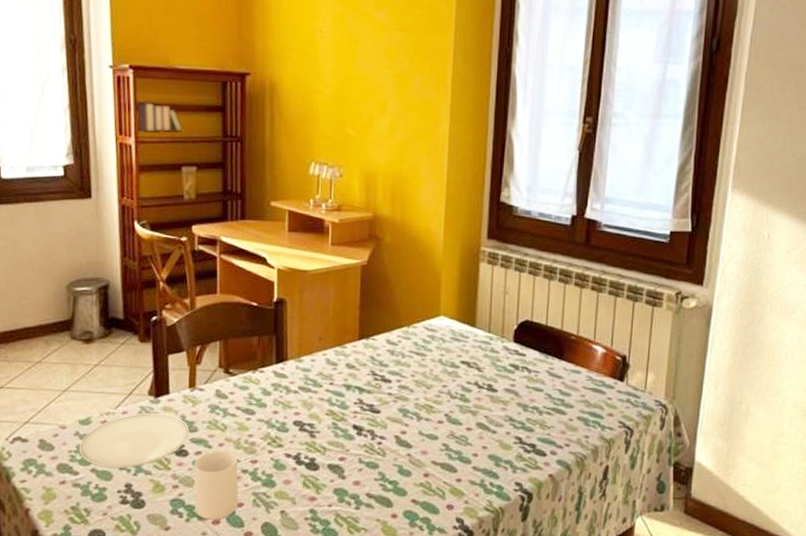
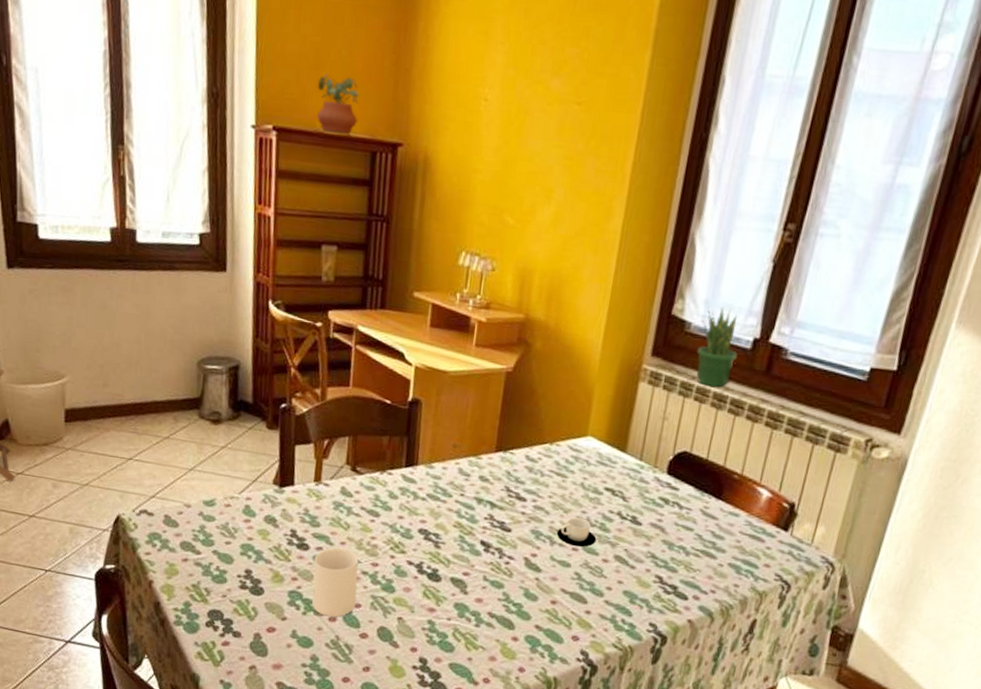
plate: present [79,413,190,468] -> none [202,501,312,555]
books: present [136,102,183,133] -> none [278,169,326,206]
potted plant: none [169,17,208,69] -> present [317,73,360,136]
cup: none [422,392,459,420] -> present [556,517,597,547]
planter: none [526,191,560,261] -> present [696,307,738,388]

